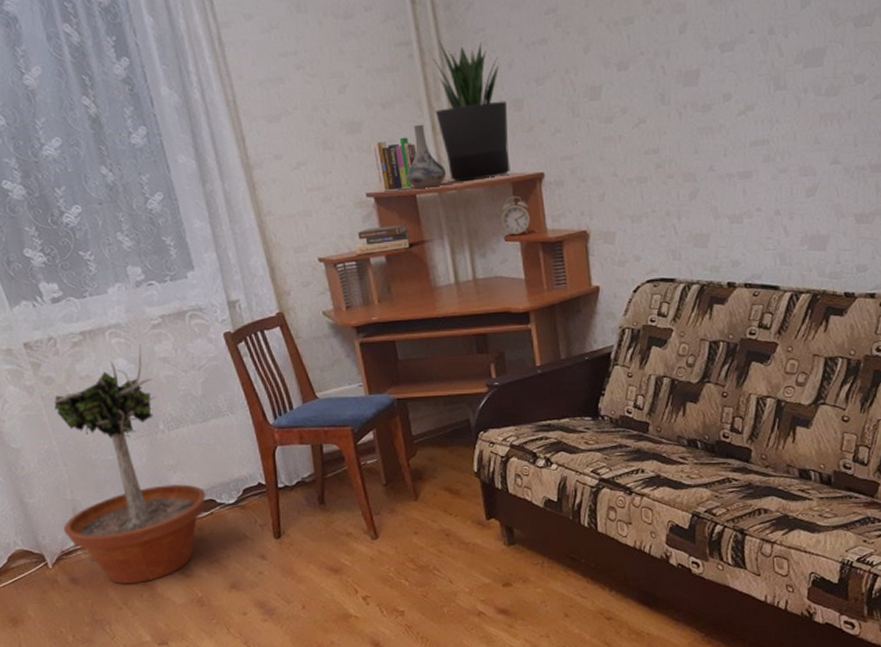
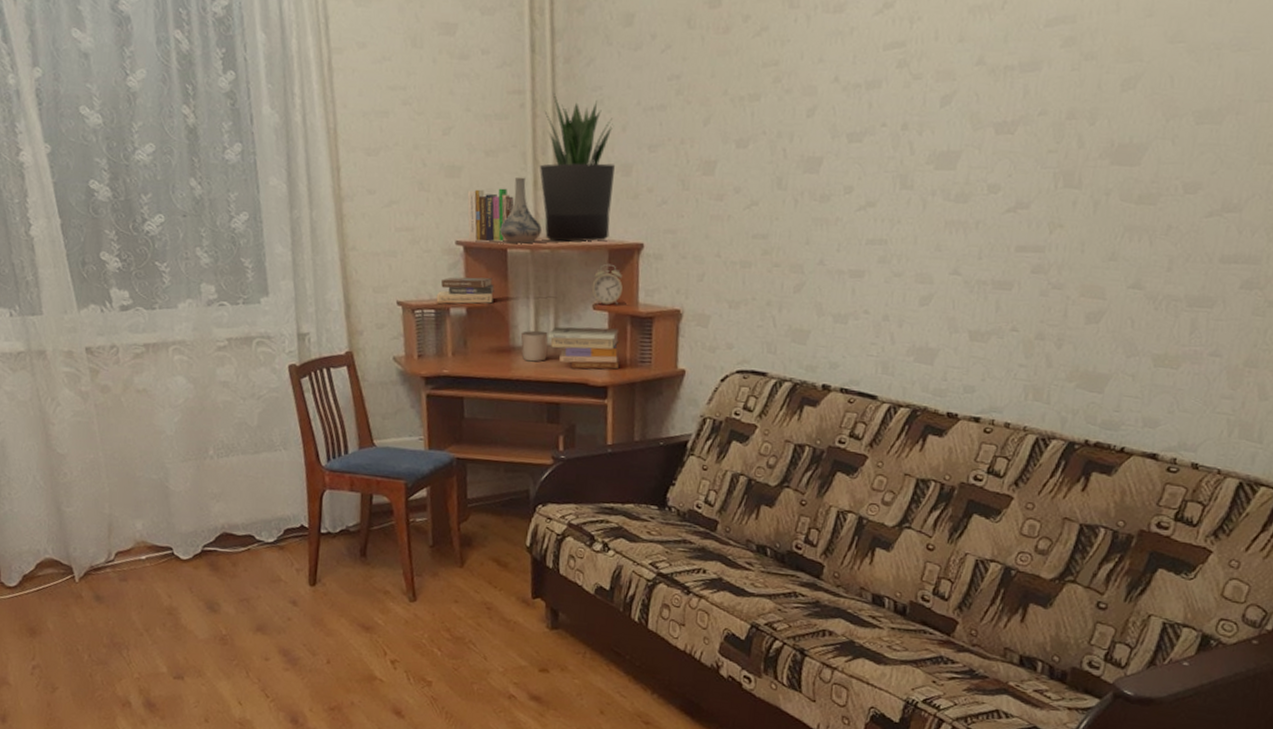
potted tree: present [53,344,206,585] -> none [96,364,246,611]
mug: none [440,267,469,299] -> present [520,330,549,362]
books: none [466,255,538,299] -> present [548,326,620,370]

